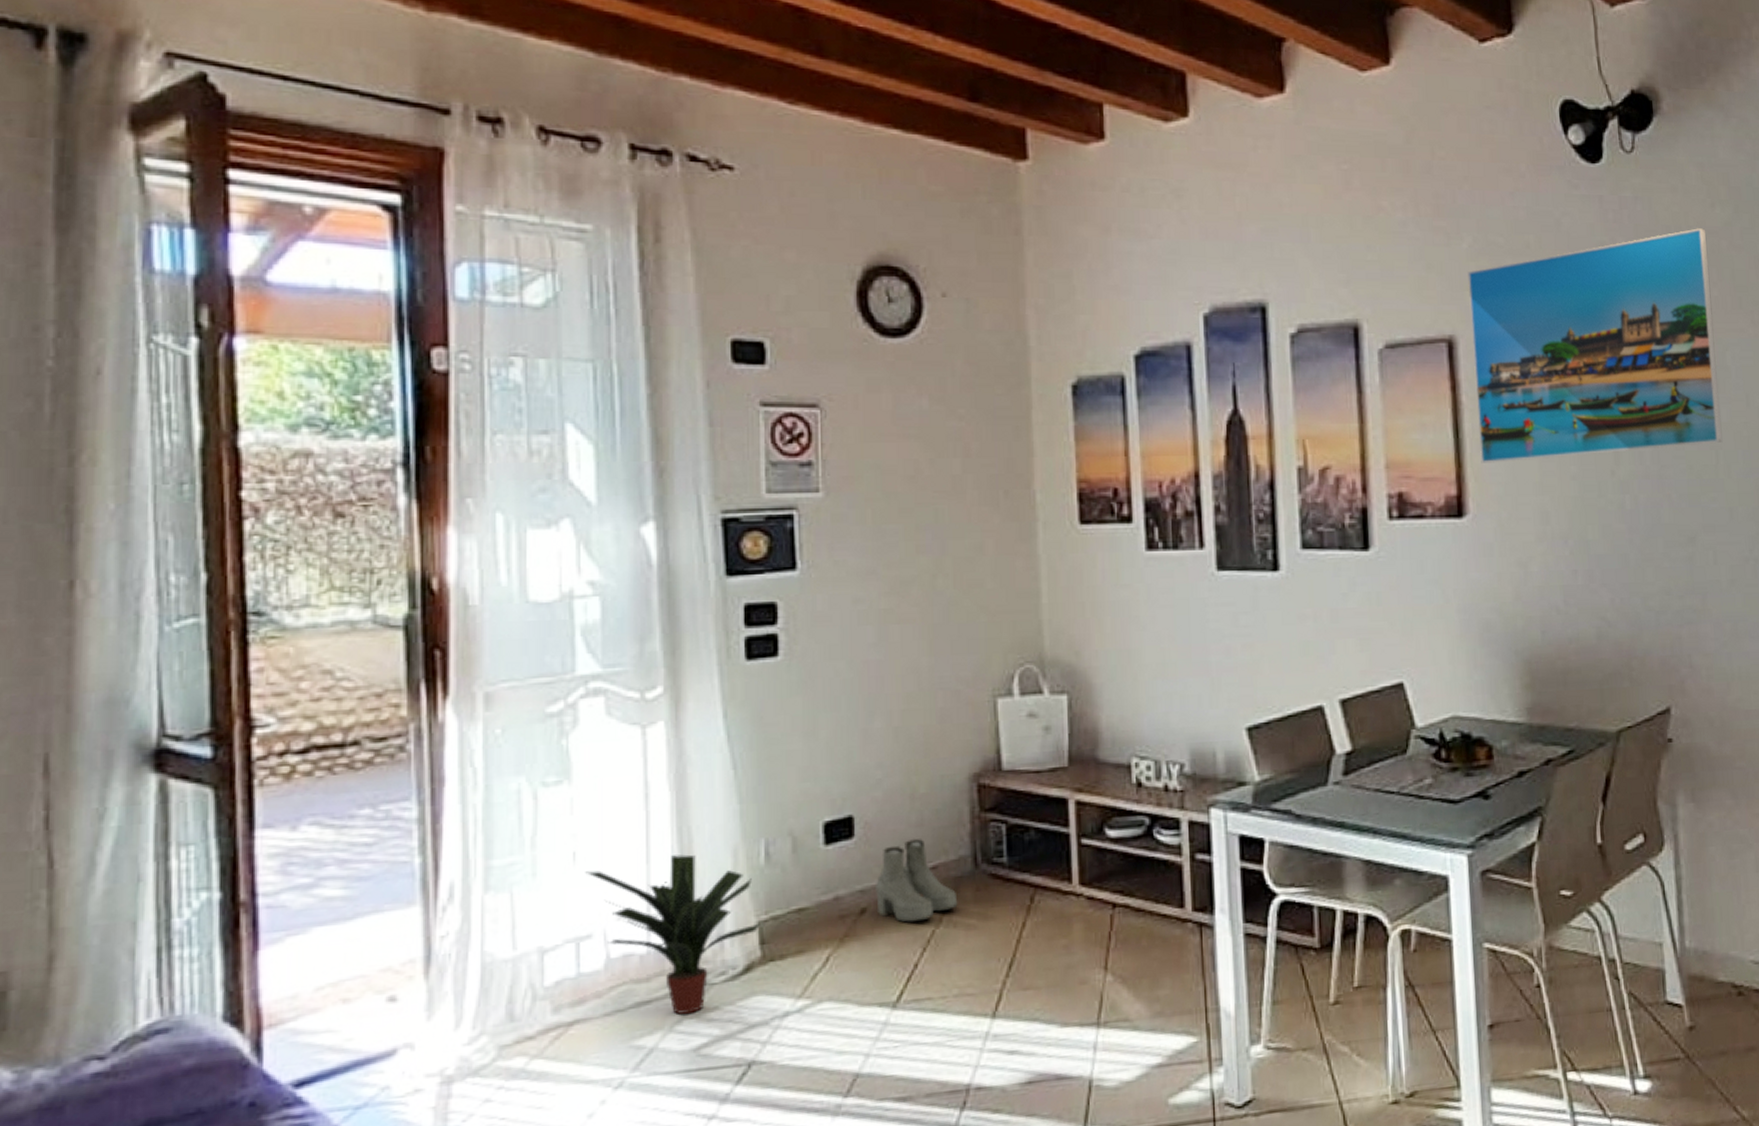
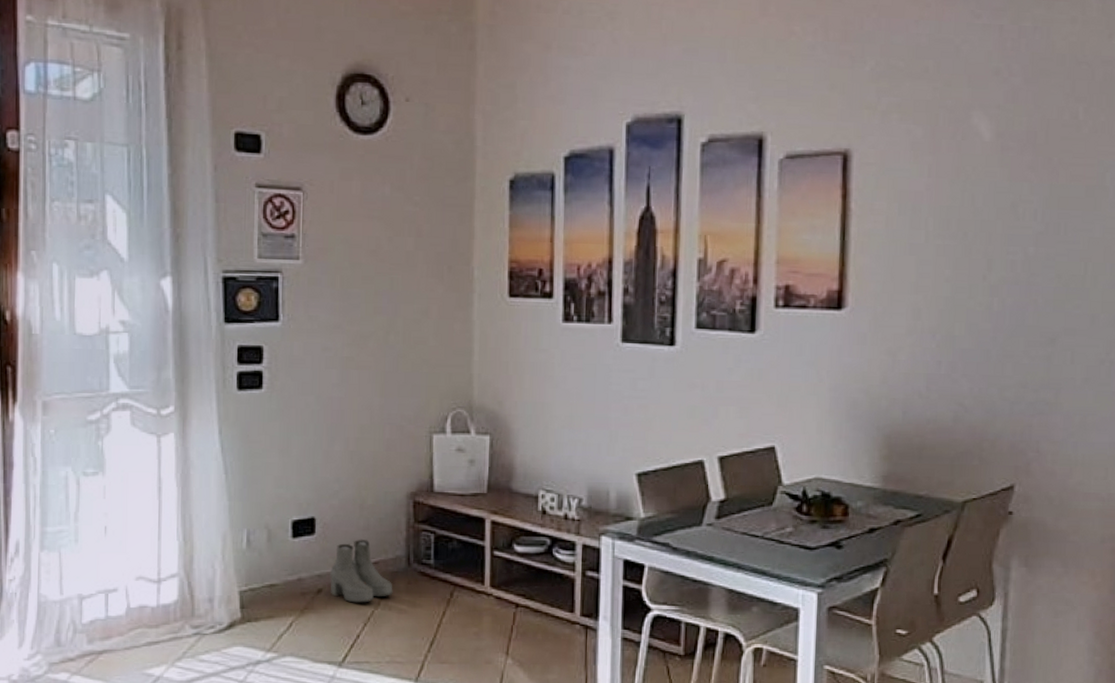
potted plant: present [585,854,760,1015] -> none [113,535,241,654]
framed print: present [1466,228,1723,463] -> none [862,57,1101,264]

